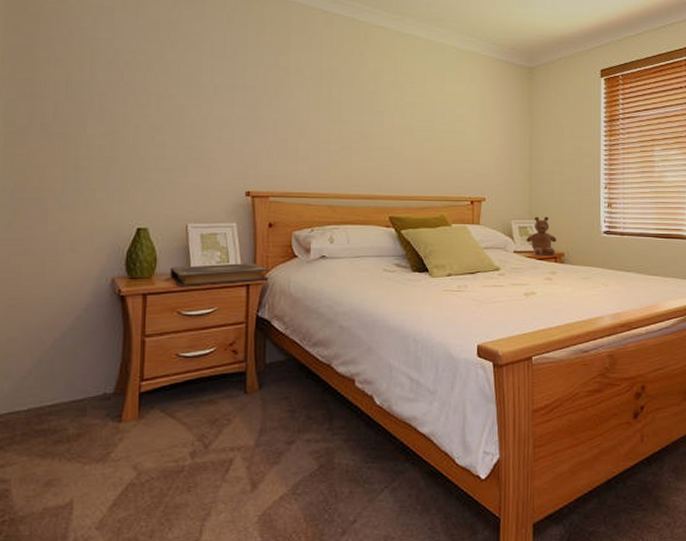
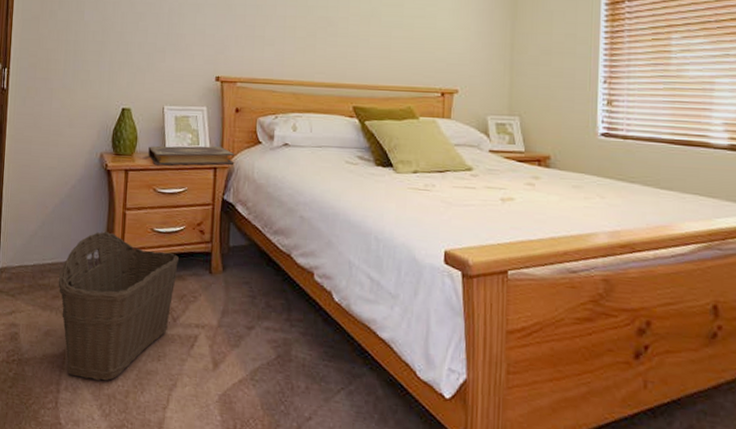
wicker basket: none [61,363,209,526] -> present [58,231,179,381]
teddy bear: present [526,216,557,255] -> none [504,112,541,158]

